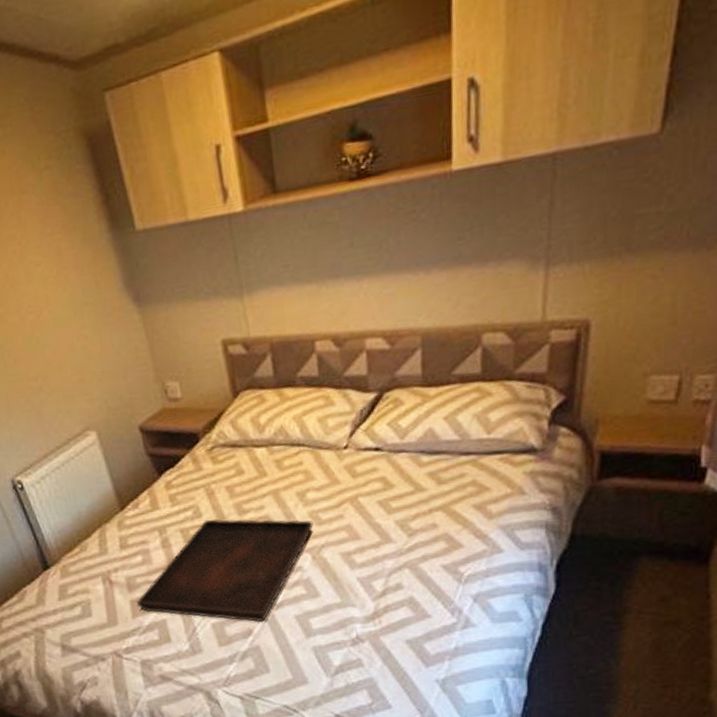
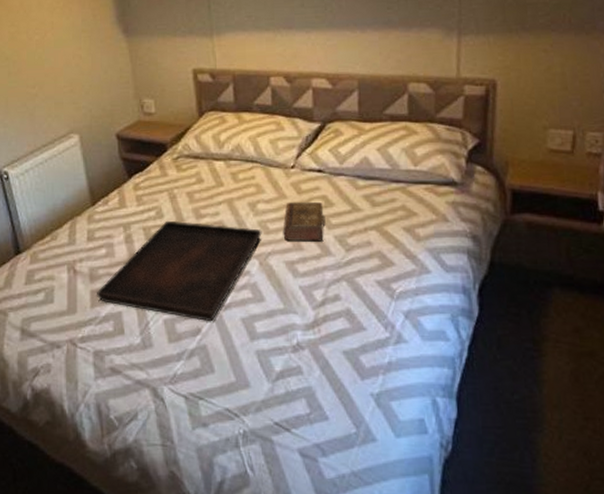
book: none [337,484,384,531] -> present [283,201,324,242]

